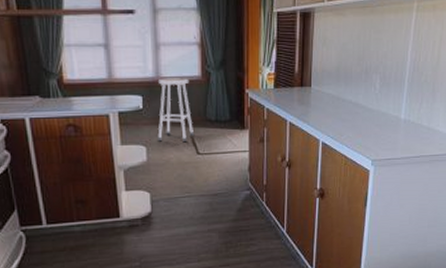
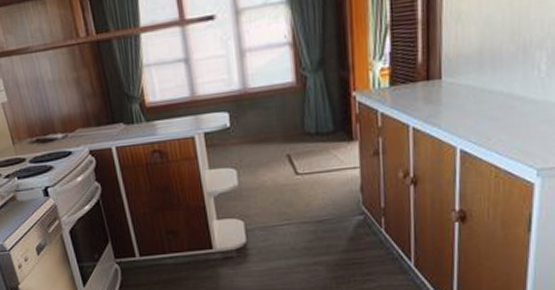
stool: present [158,78,195,143] -> none [246,86,292,163]

